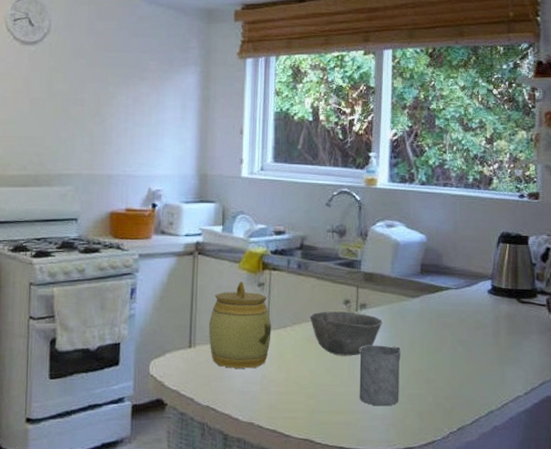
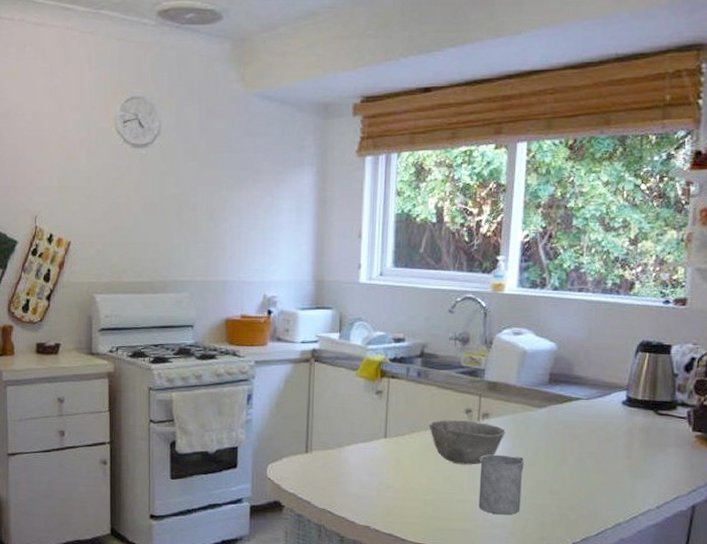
jar: present [208,281,272,369] -> none [325,389,389,475]

